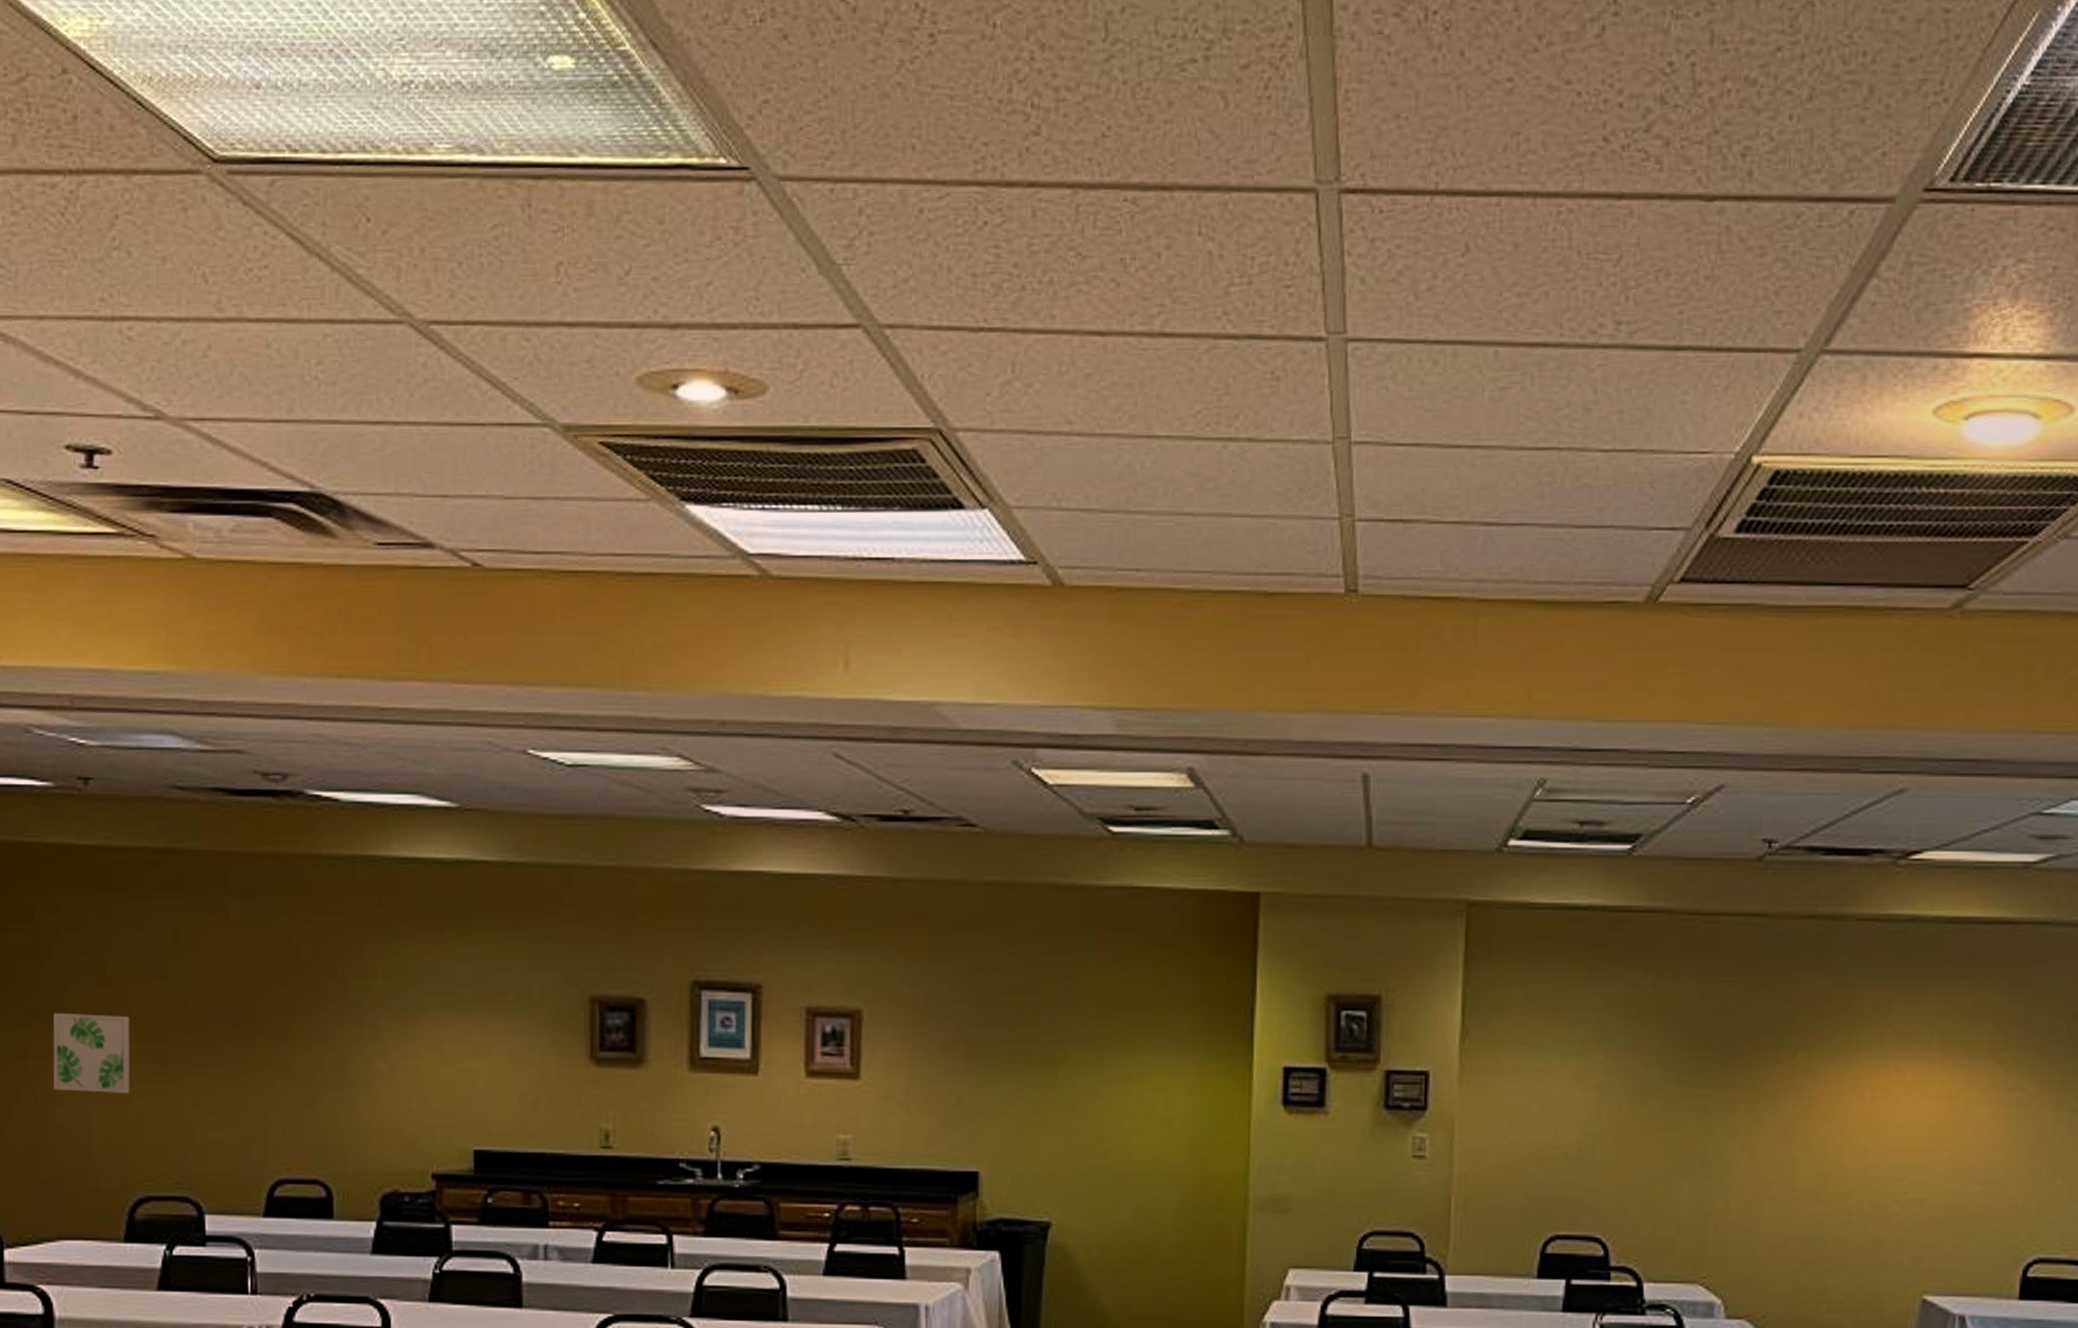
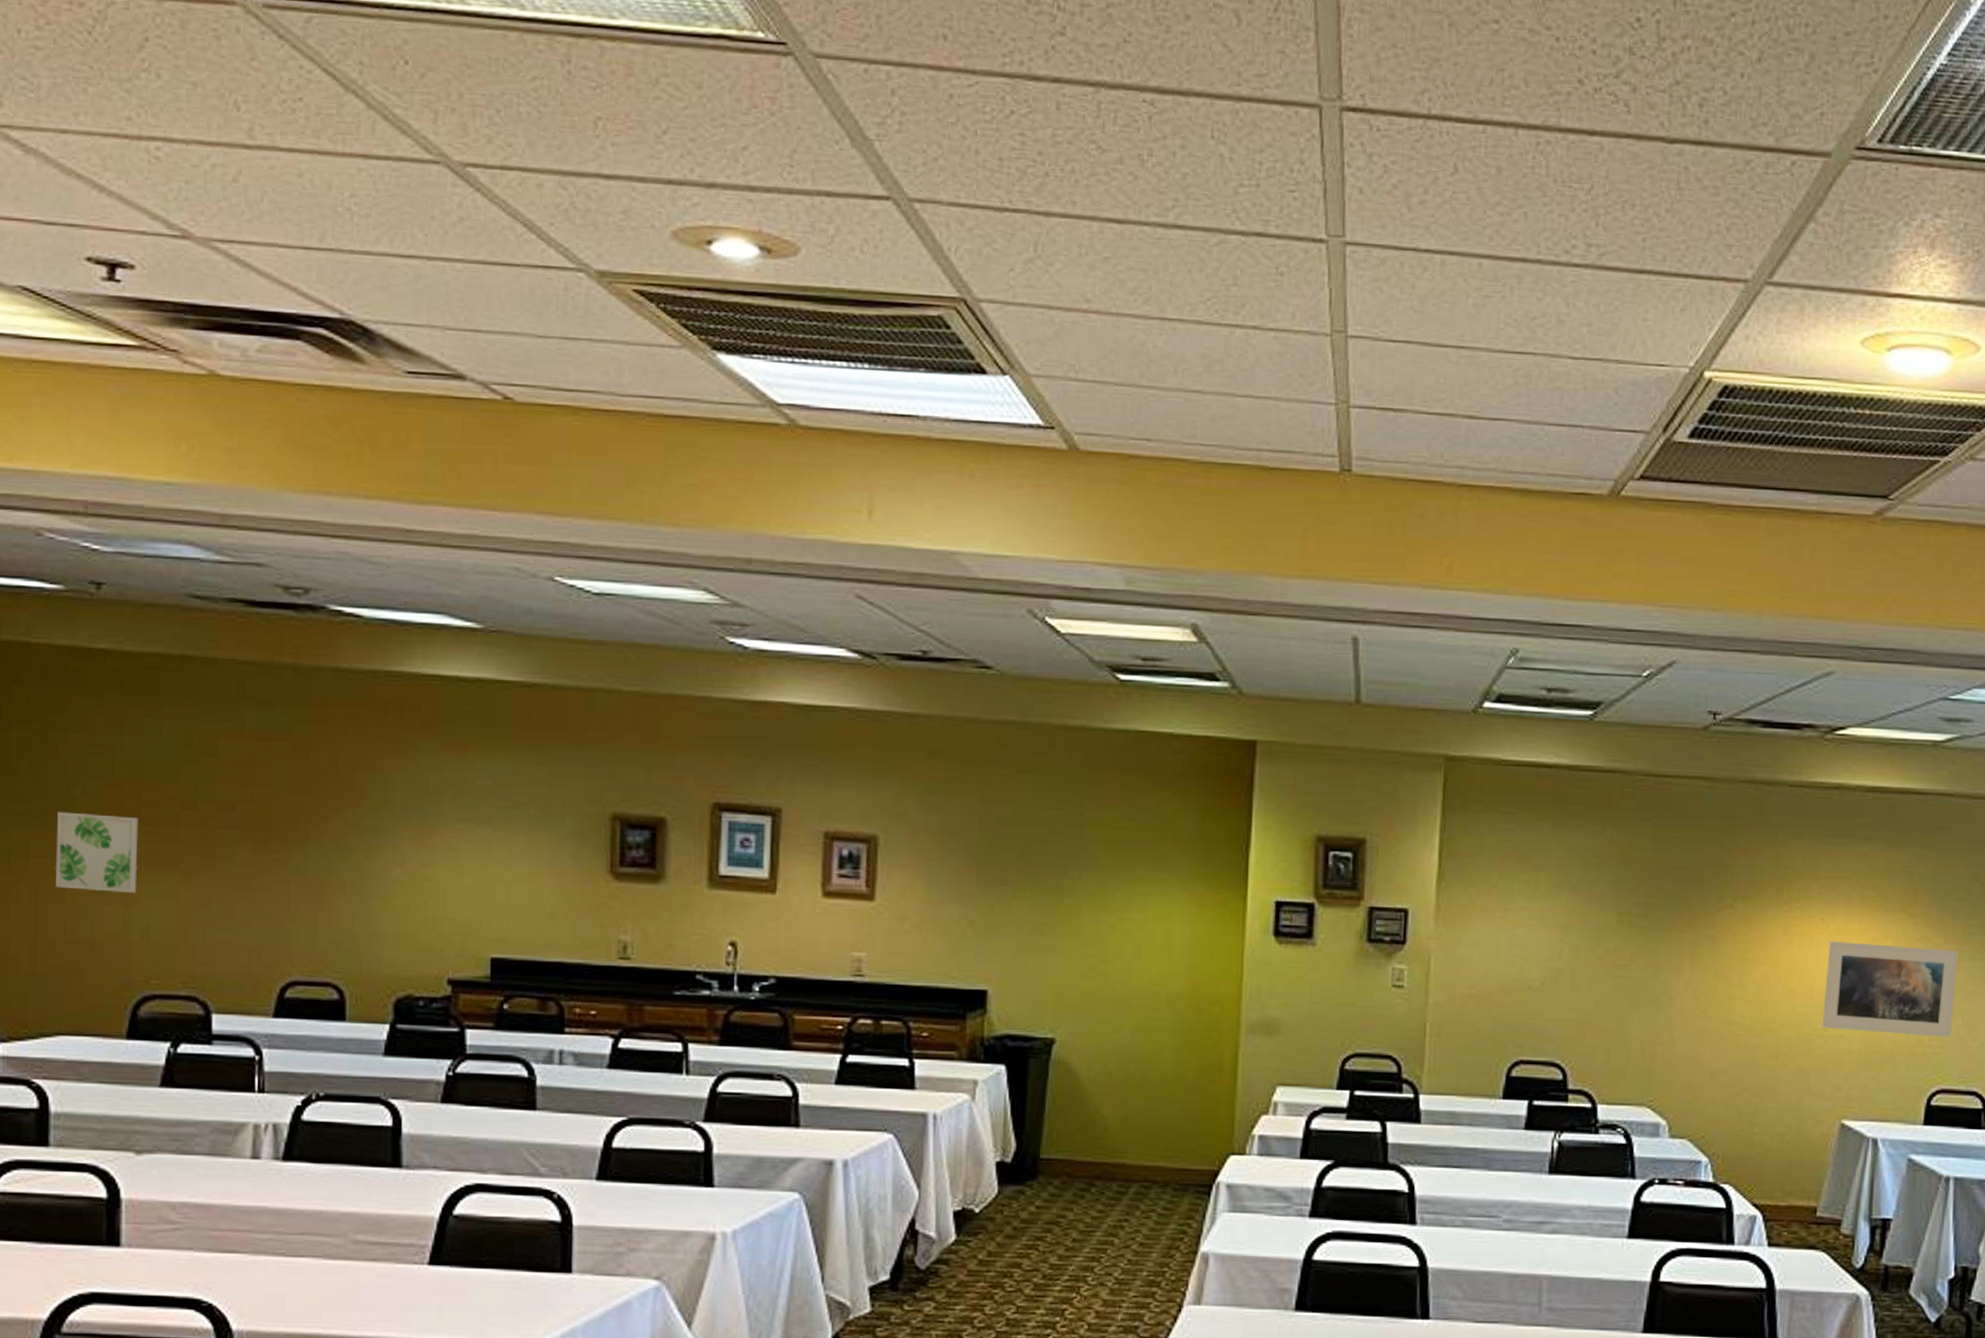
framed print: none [1899,1094,2058,1199] -> present [1822,941,1959,1037]

